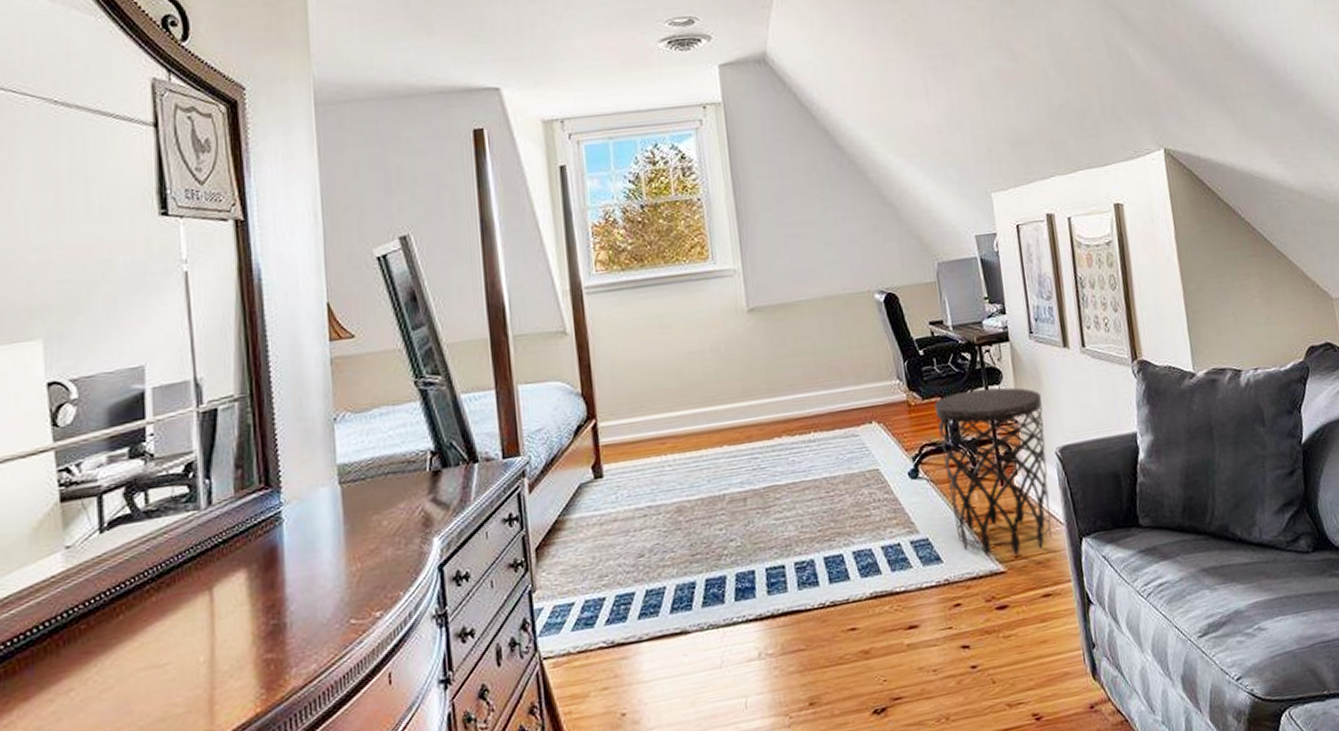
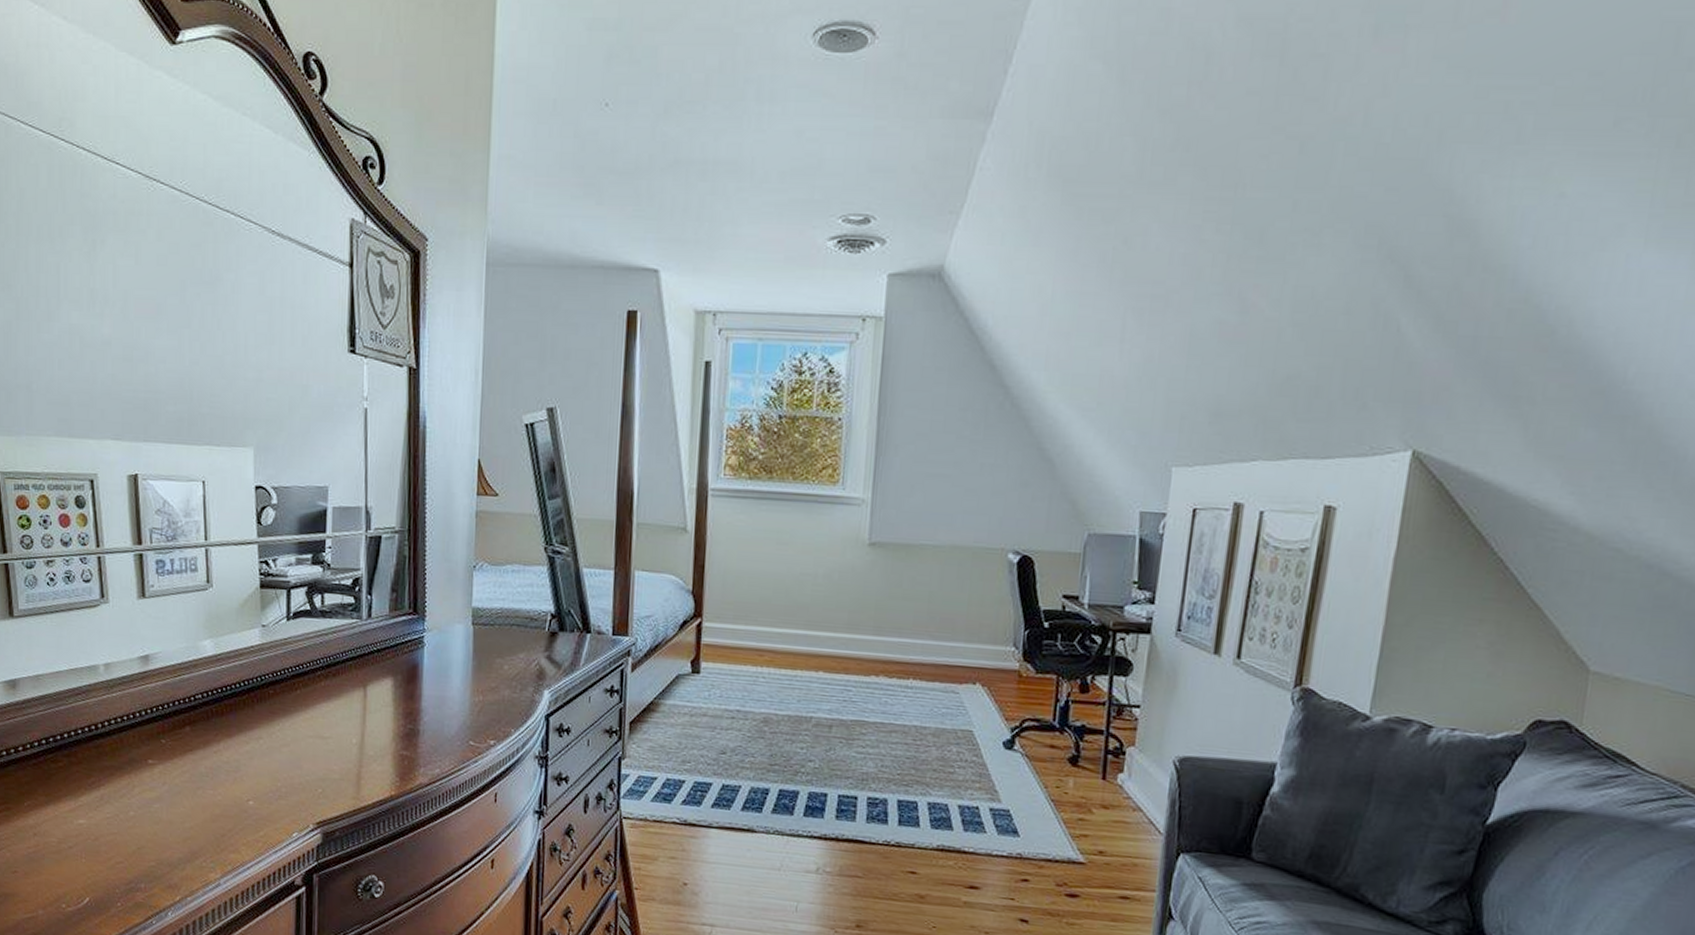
side table: present [934,387,1052,557] -> none [1041,675,1172,852]

